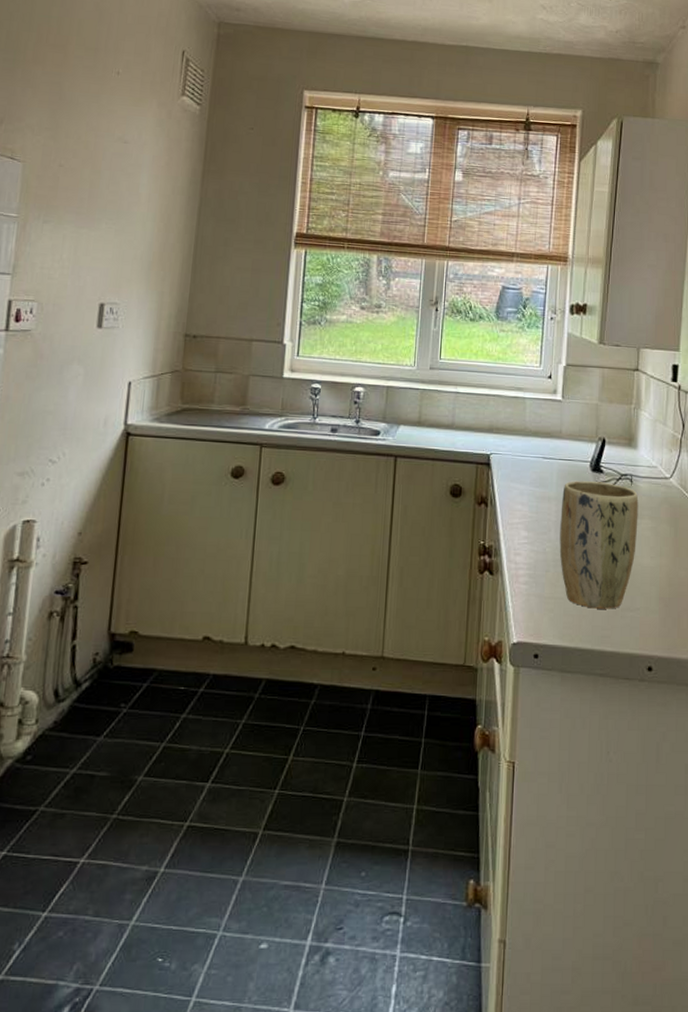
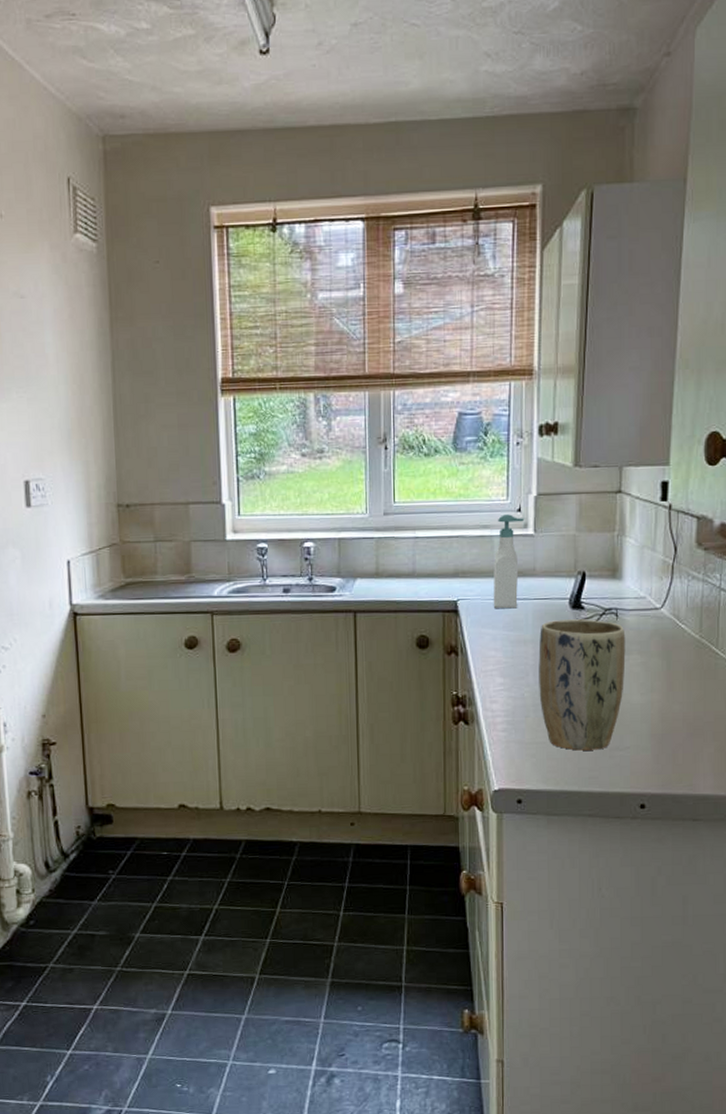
soap bottle: none [522,380,554,467] -> present [493,514,525,609]

